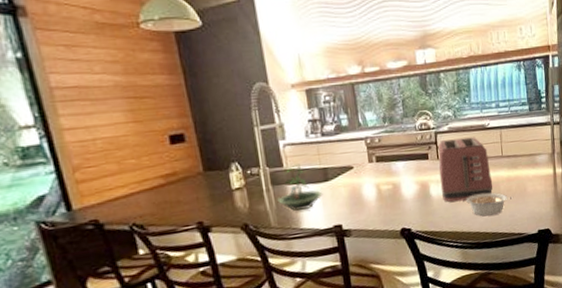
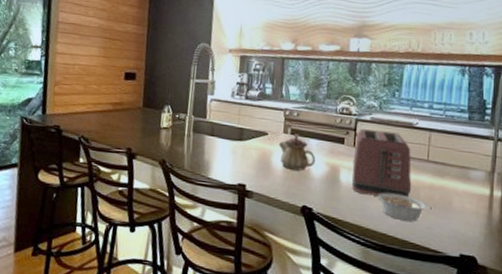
terrarium: present [277,163,323,211] -> none [194,118,235,161]
teapot: none [366,160,406,198] -> present [278,134,316,171]

